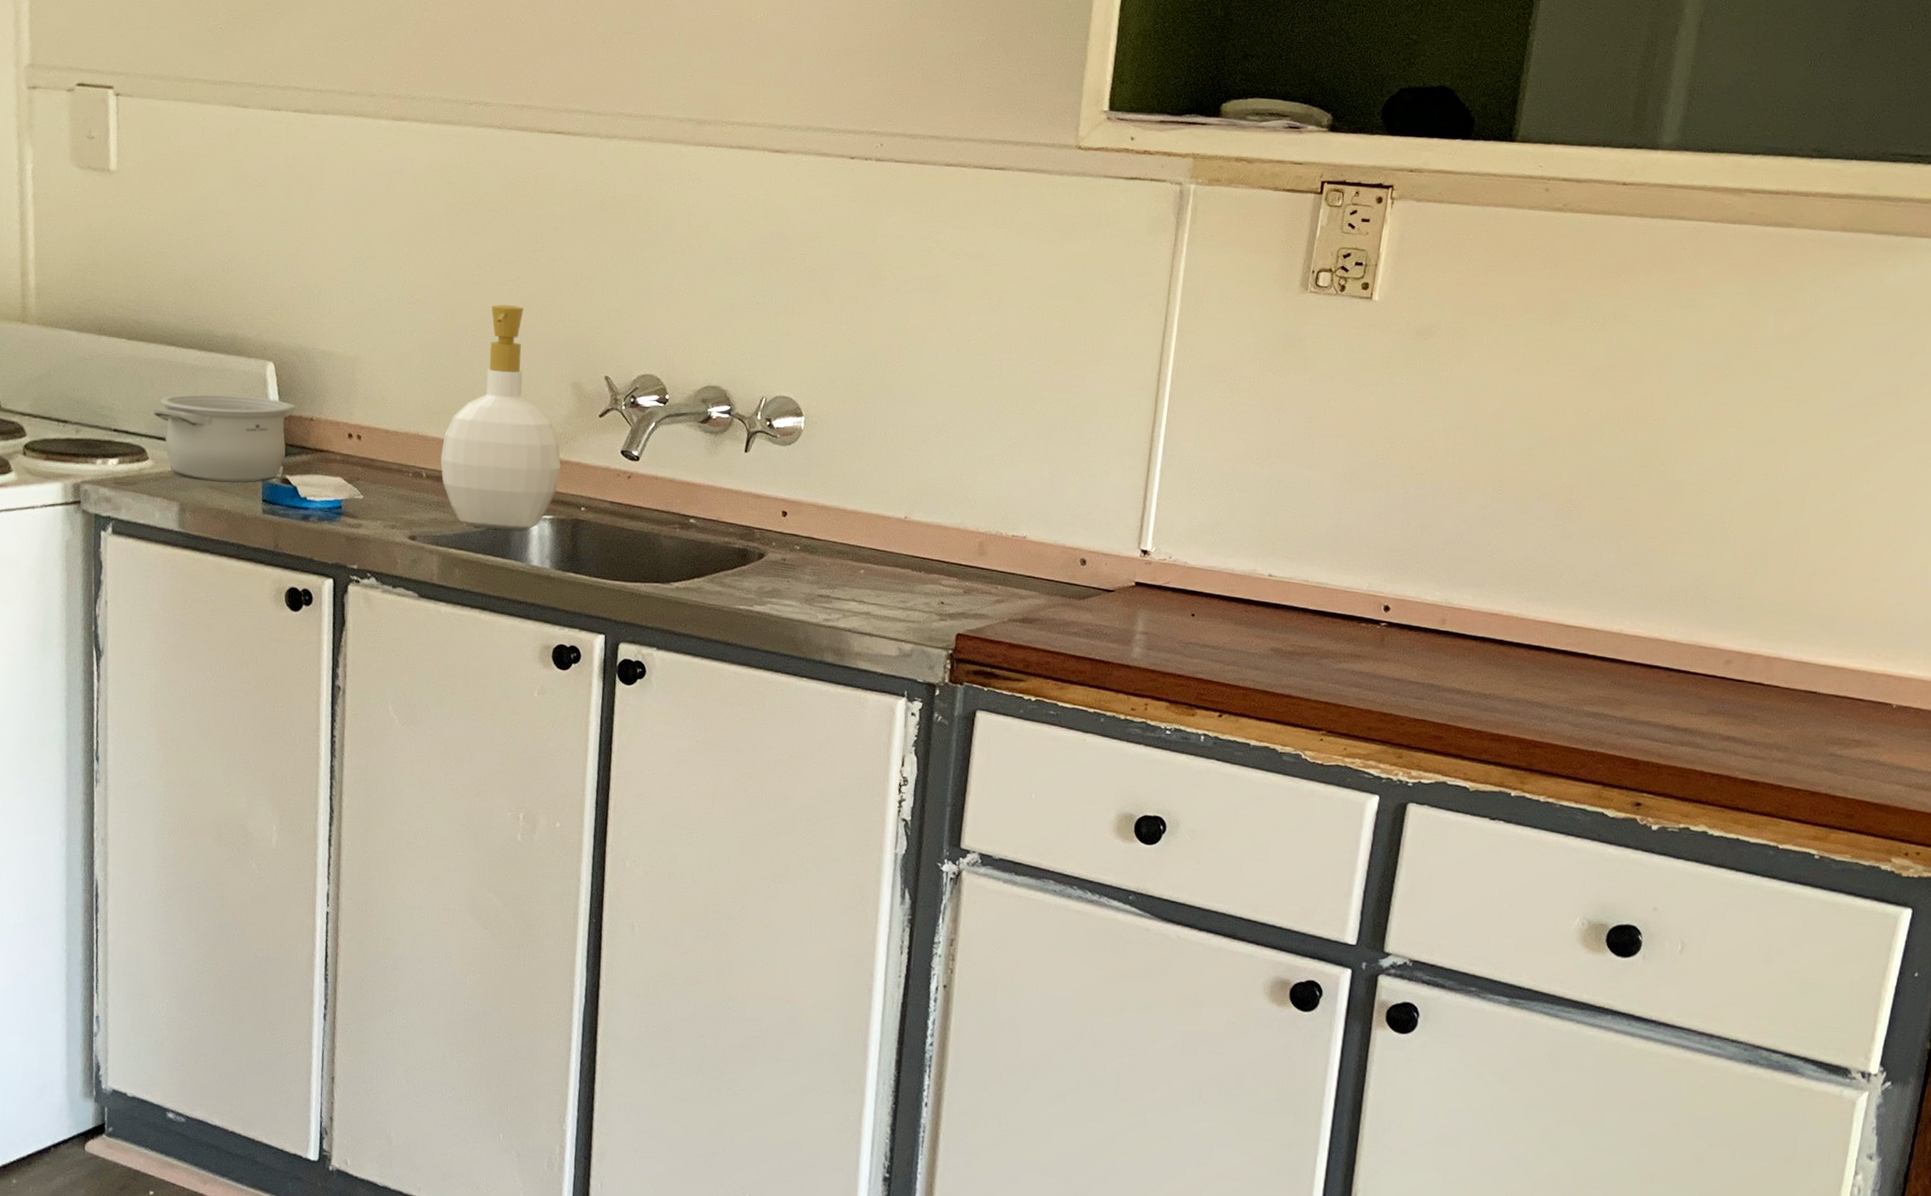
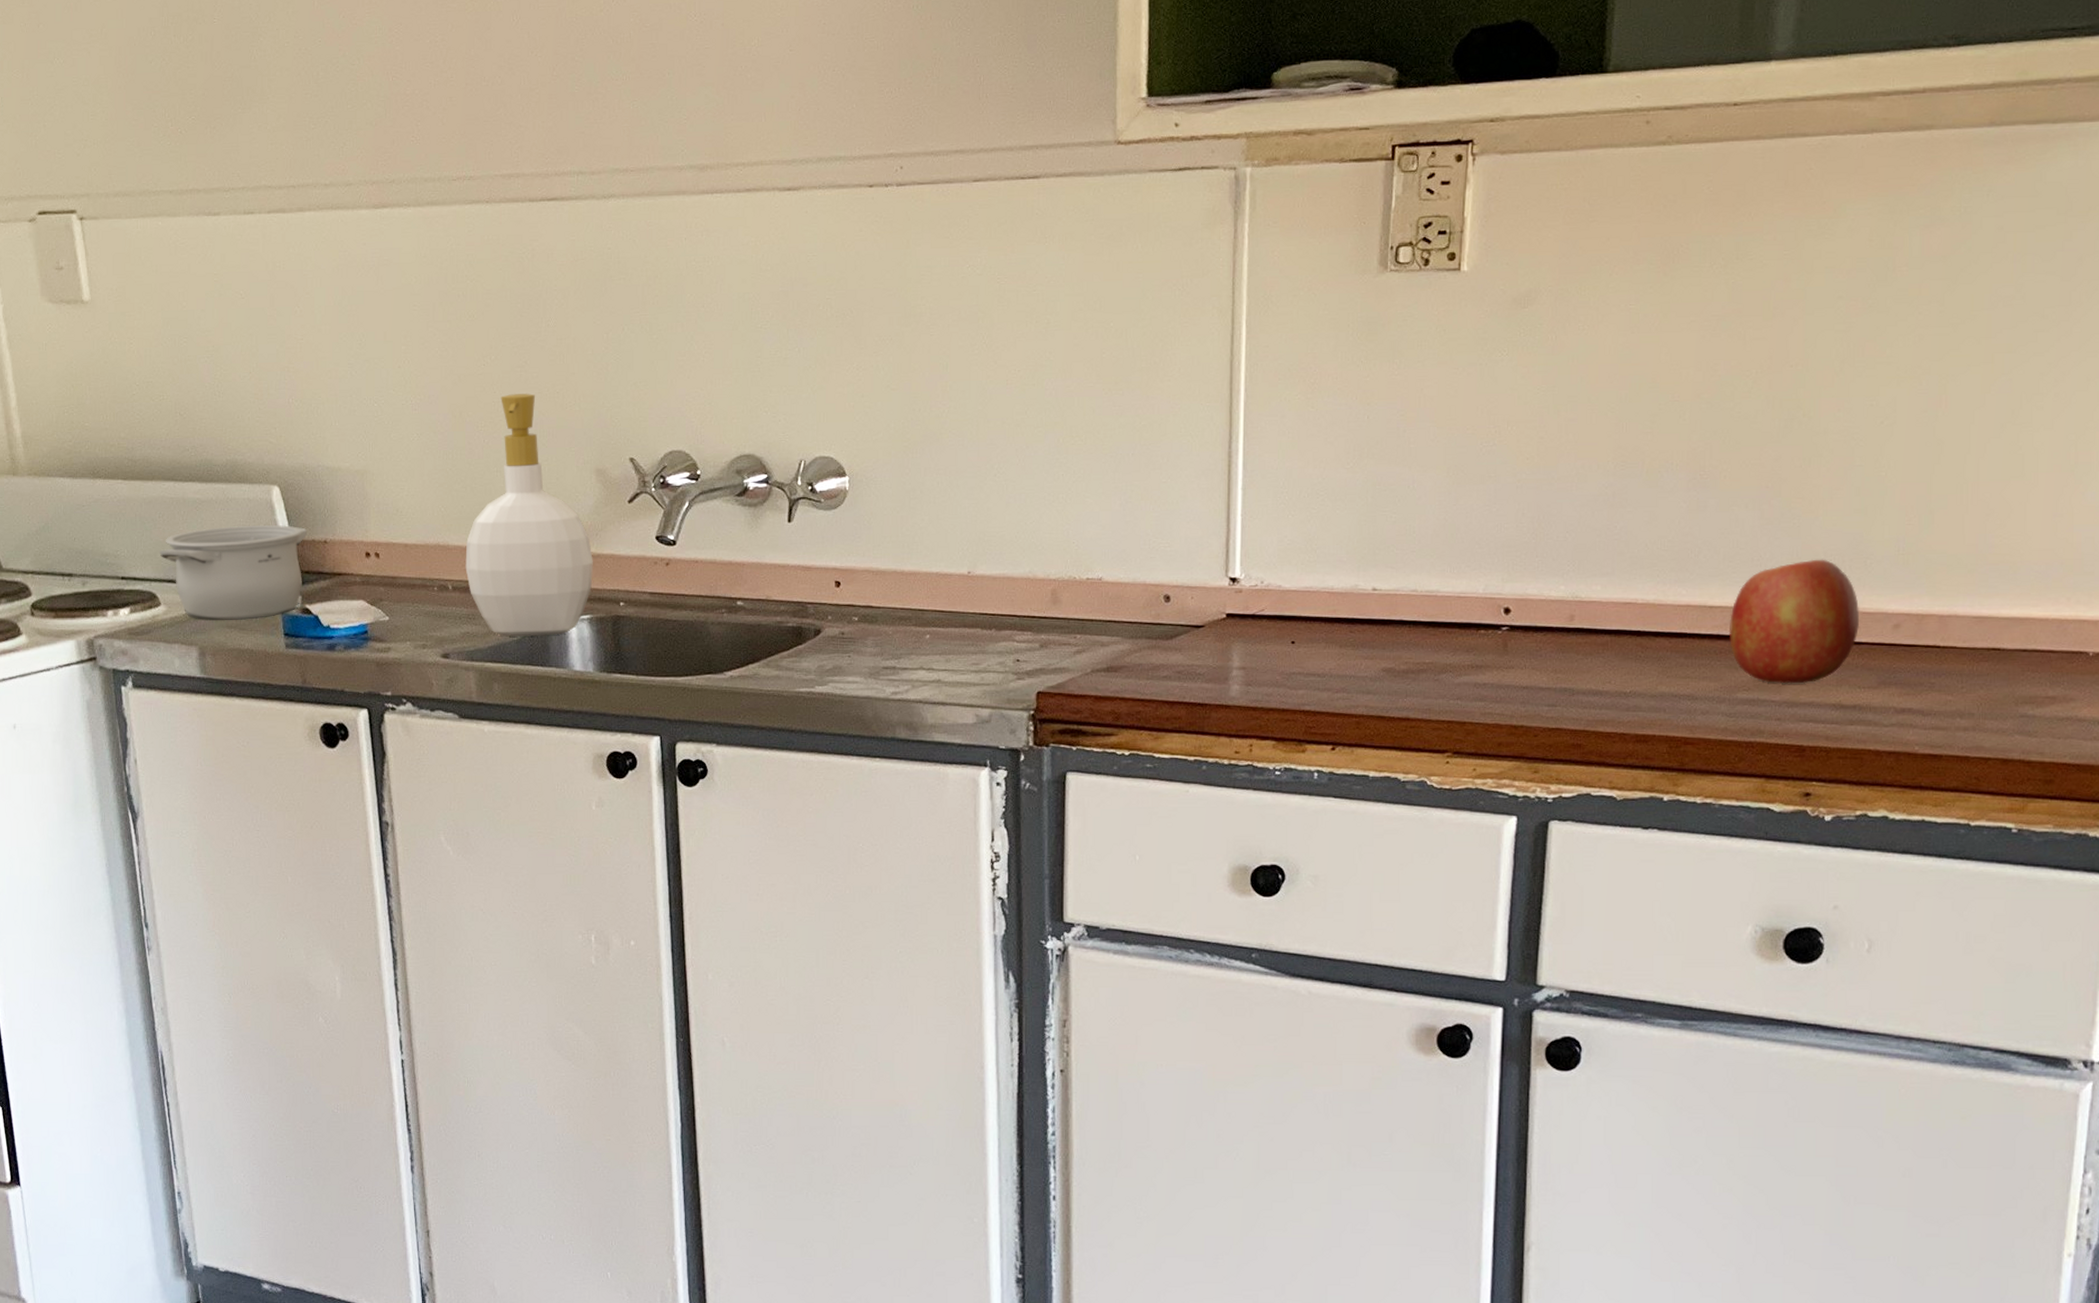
fruit: none [1580,593,1697,704] -> present [1728,559,1860,684]

